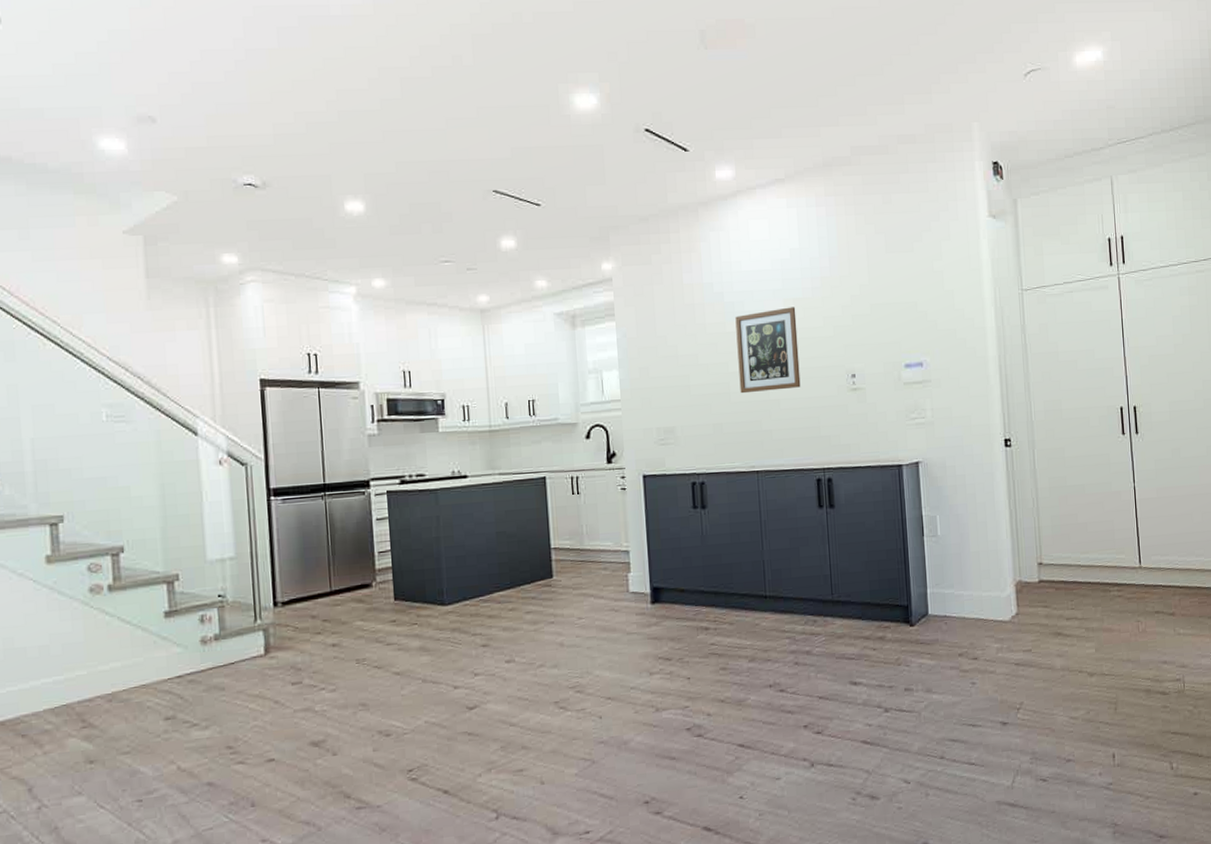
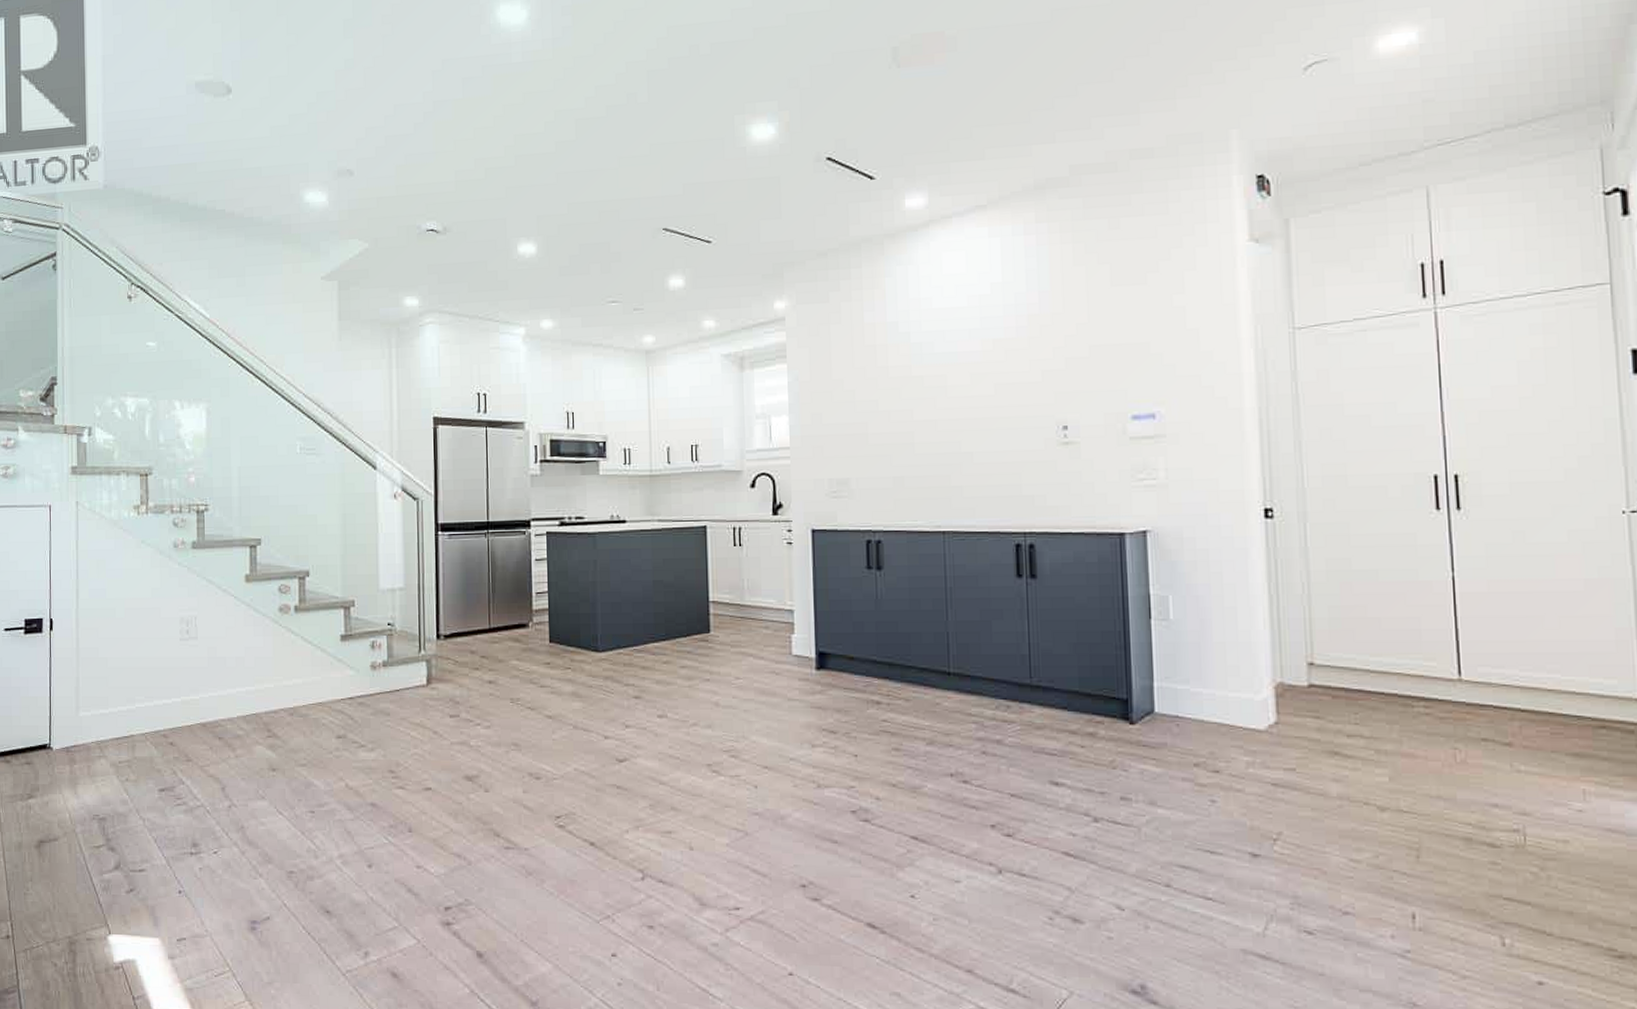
wall art: present [735,307,801,394] -> none [923,348,999,445]

